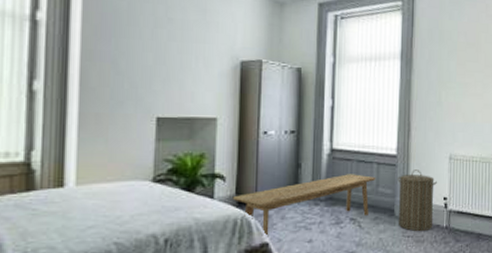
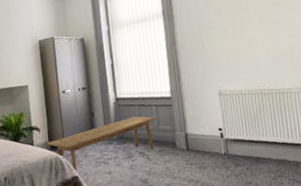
laundry hamper: present [398,170,437,231] -> none [175,107,212,160]

